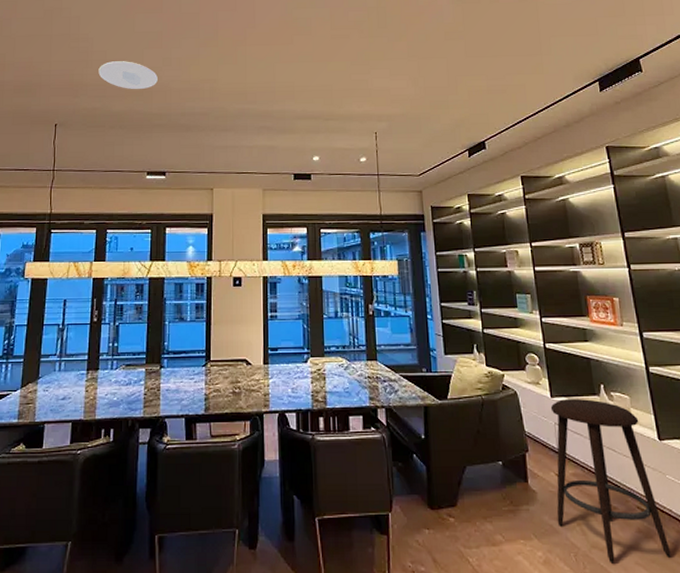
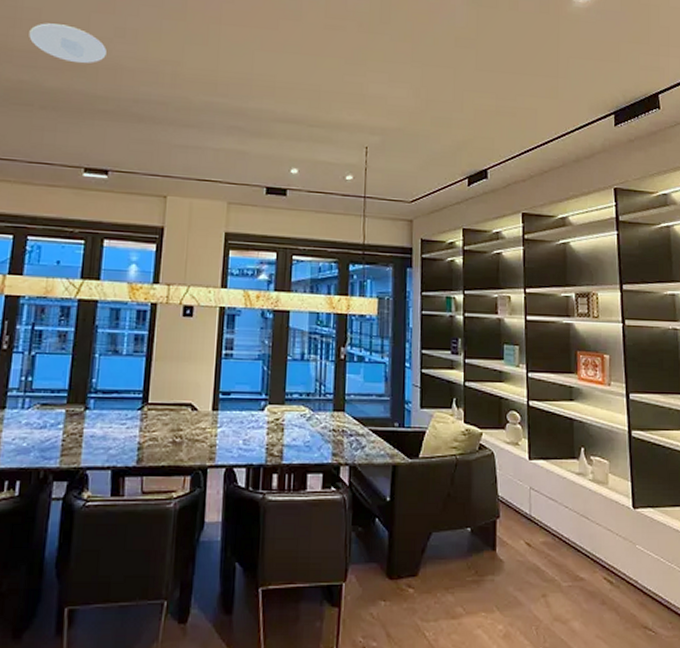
stool: present [550,398,671,563] -> none [522,461,632,637]

